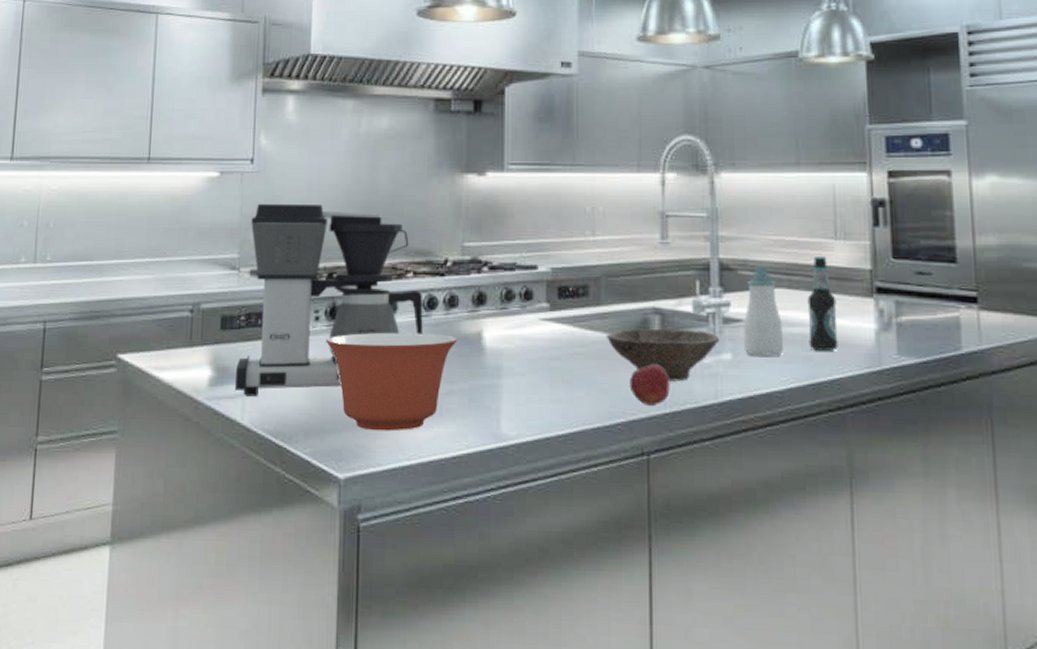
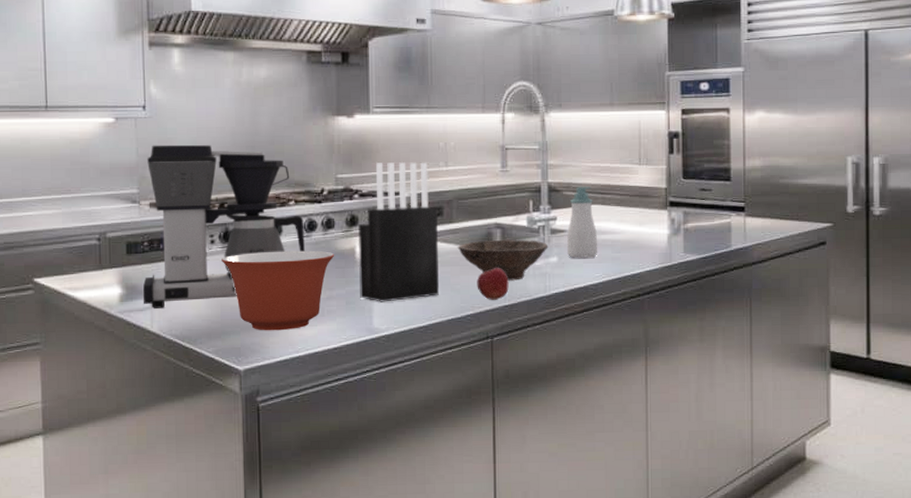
knife block: none [485,228,582,402] -> present [357,161,439,302]
bottle: present [807,257,838,351] -> none [617,179,639,252]

